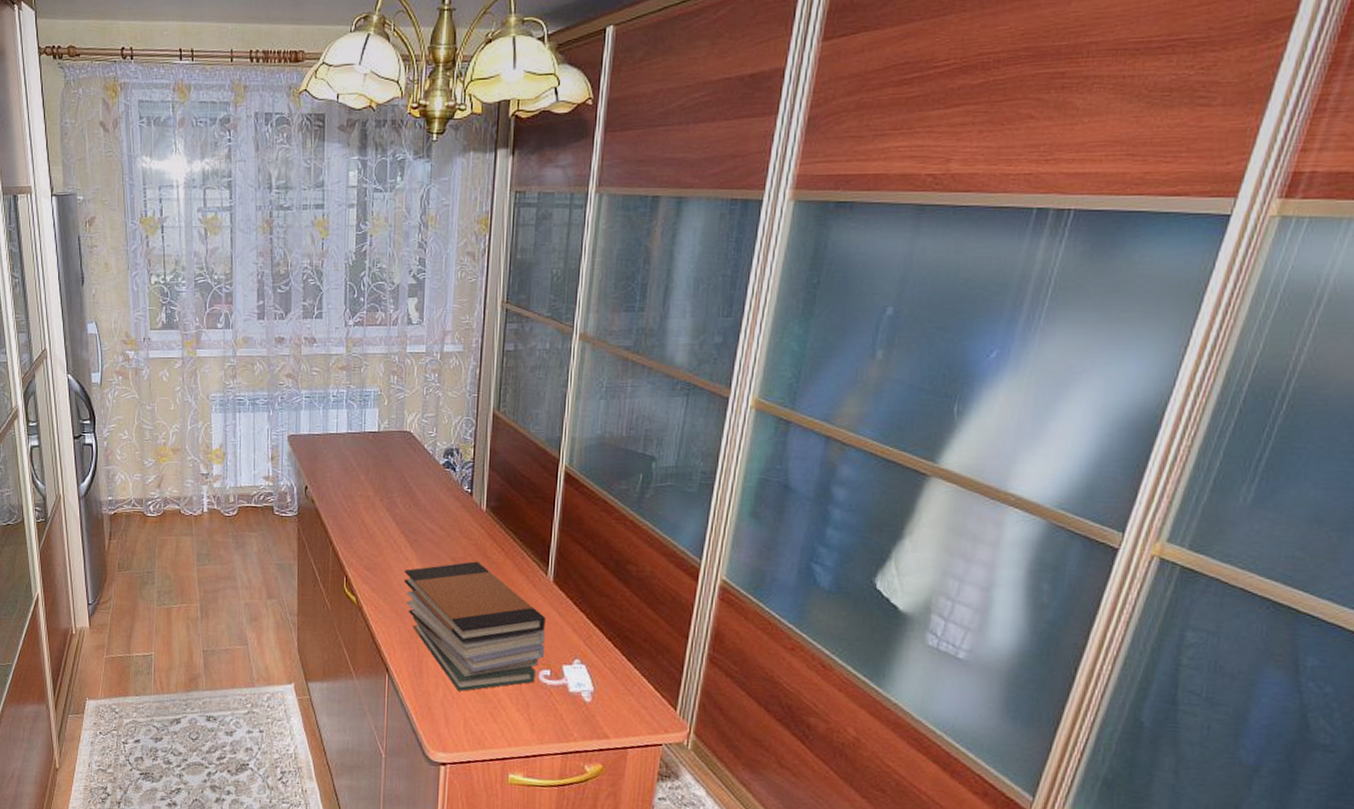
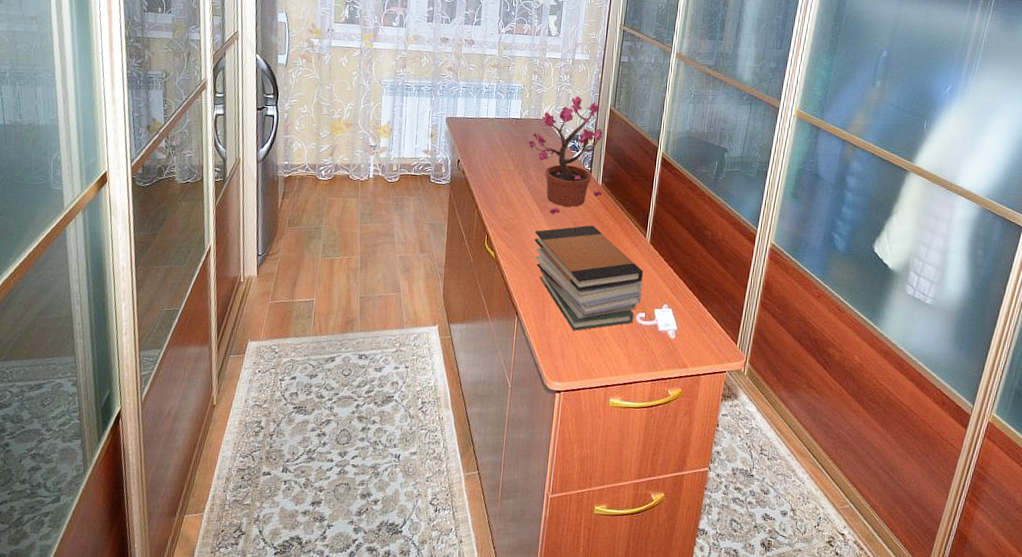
potted plant: none [389,400,488,549] -> present [528,96,603,214]

